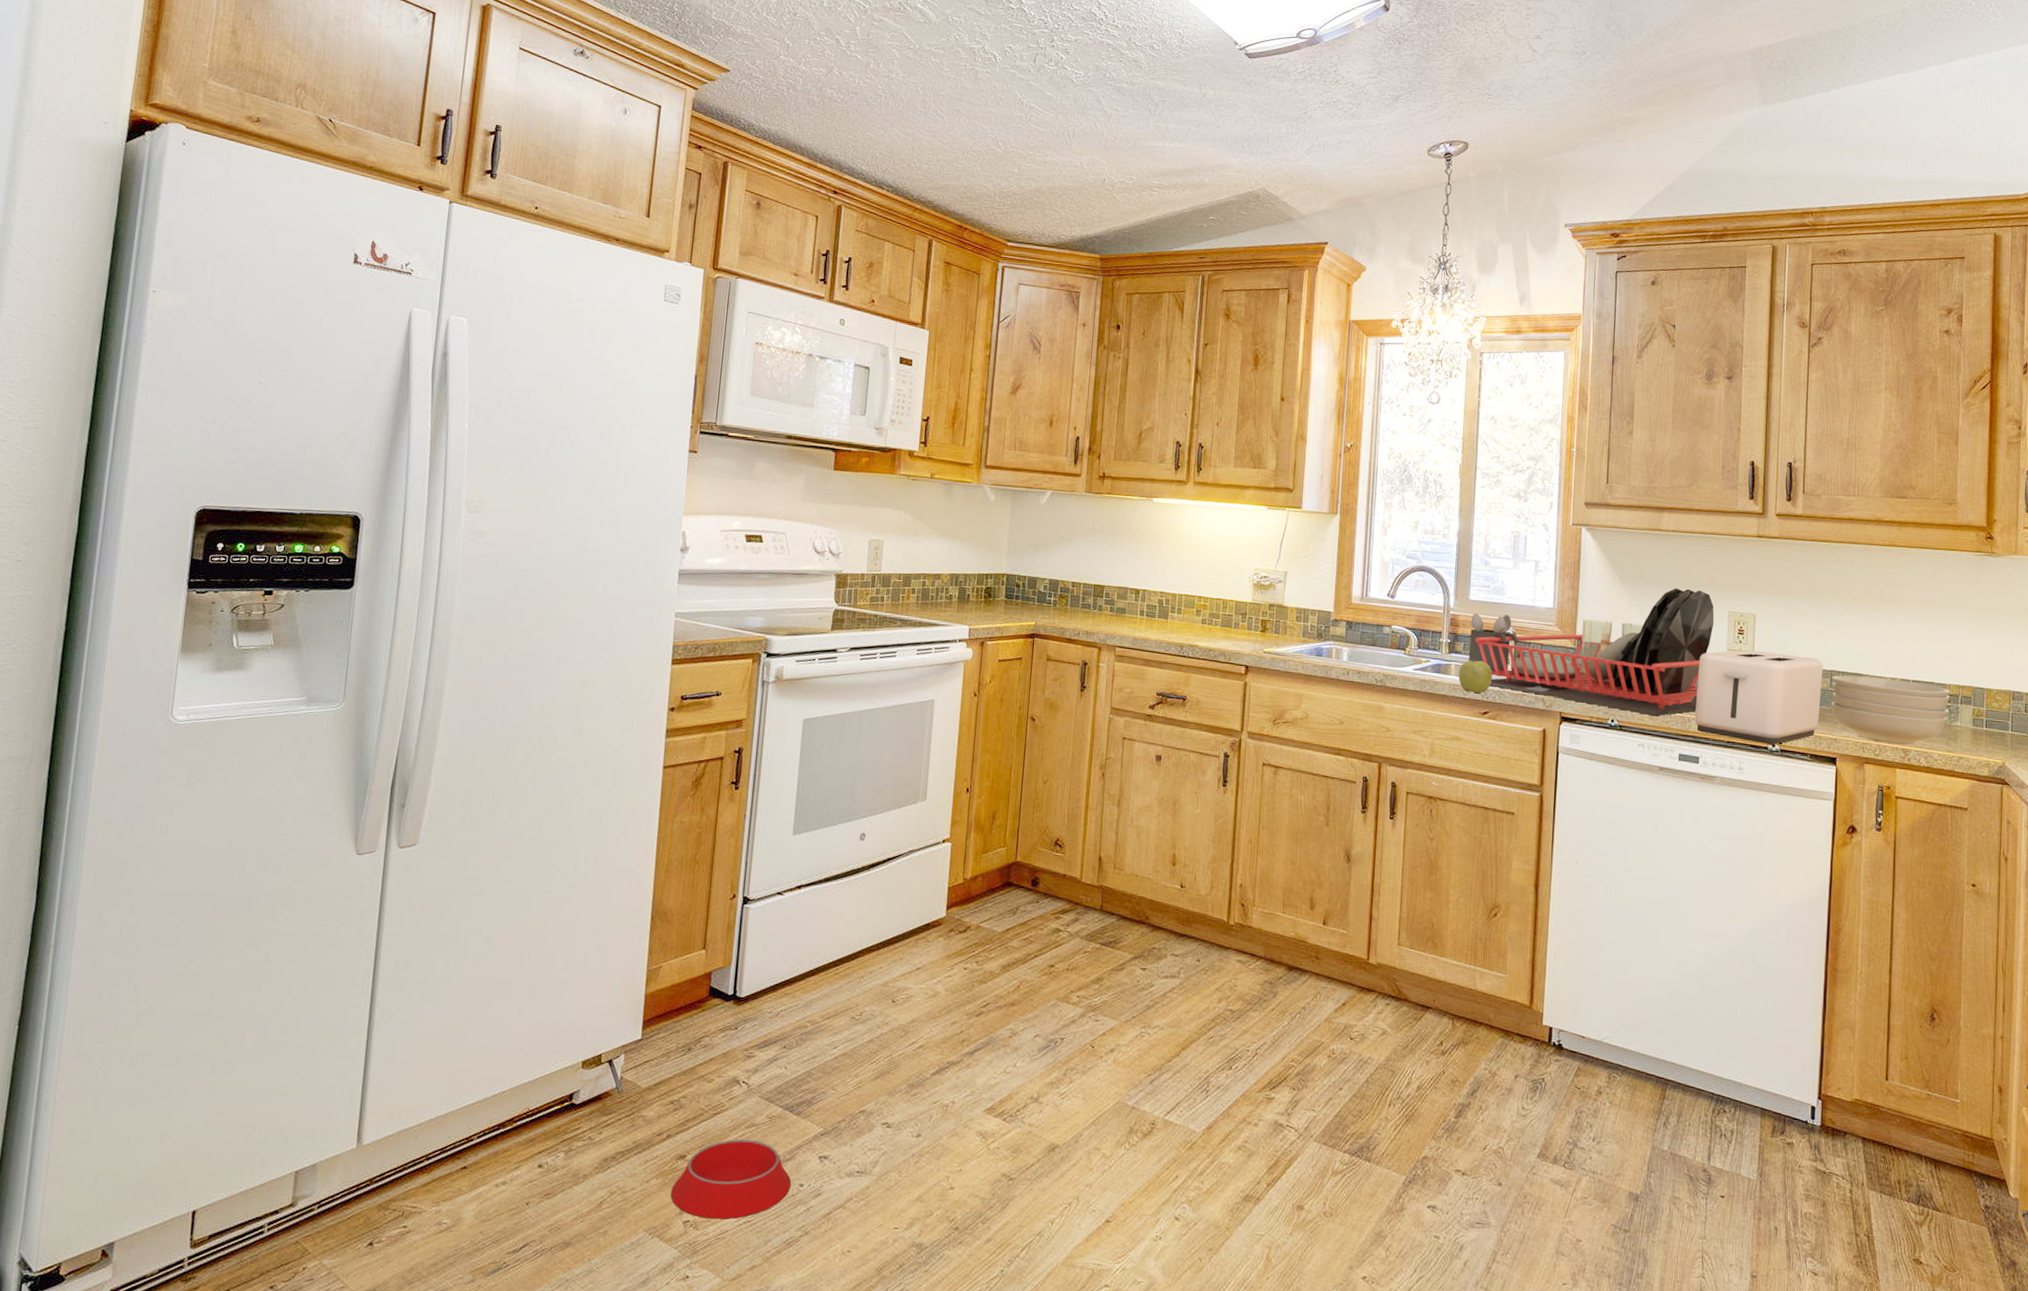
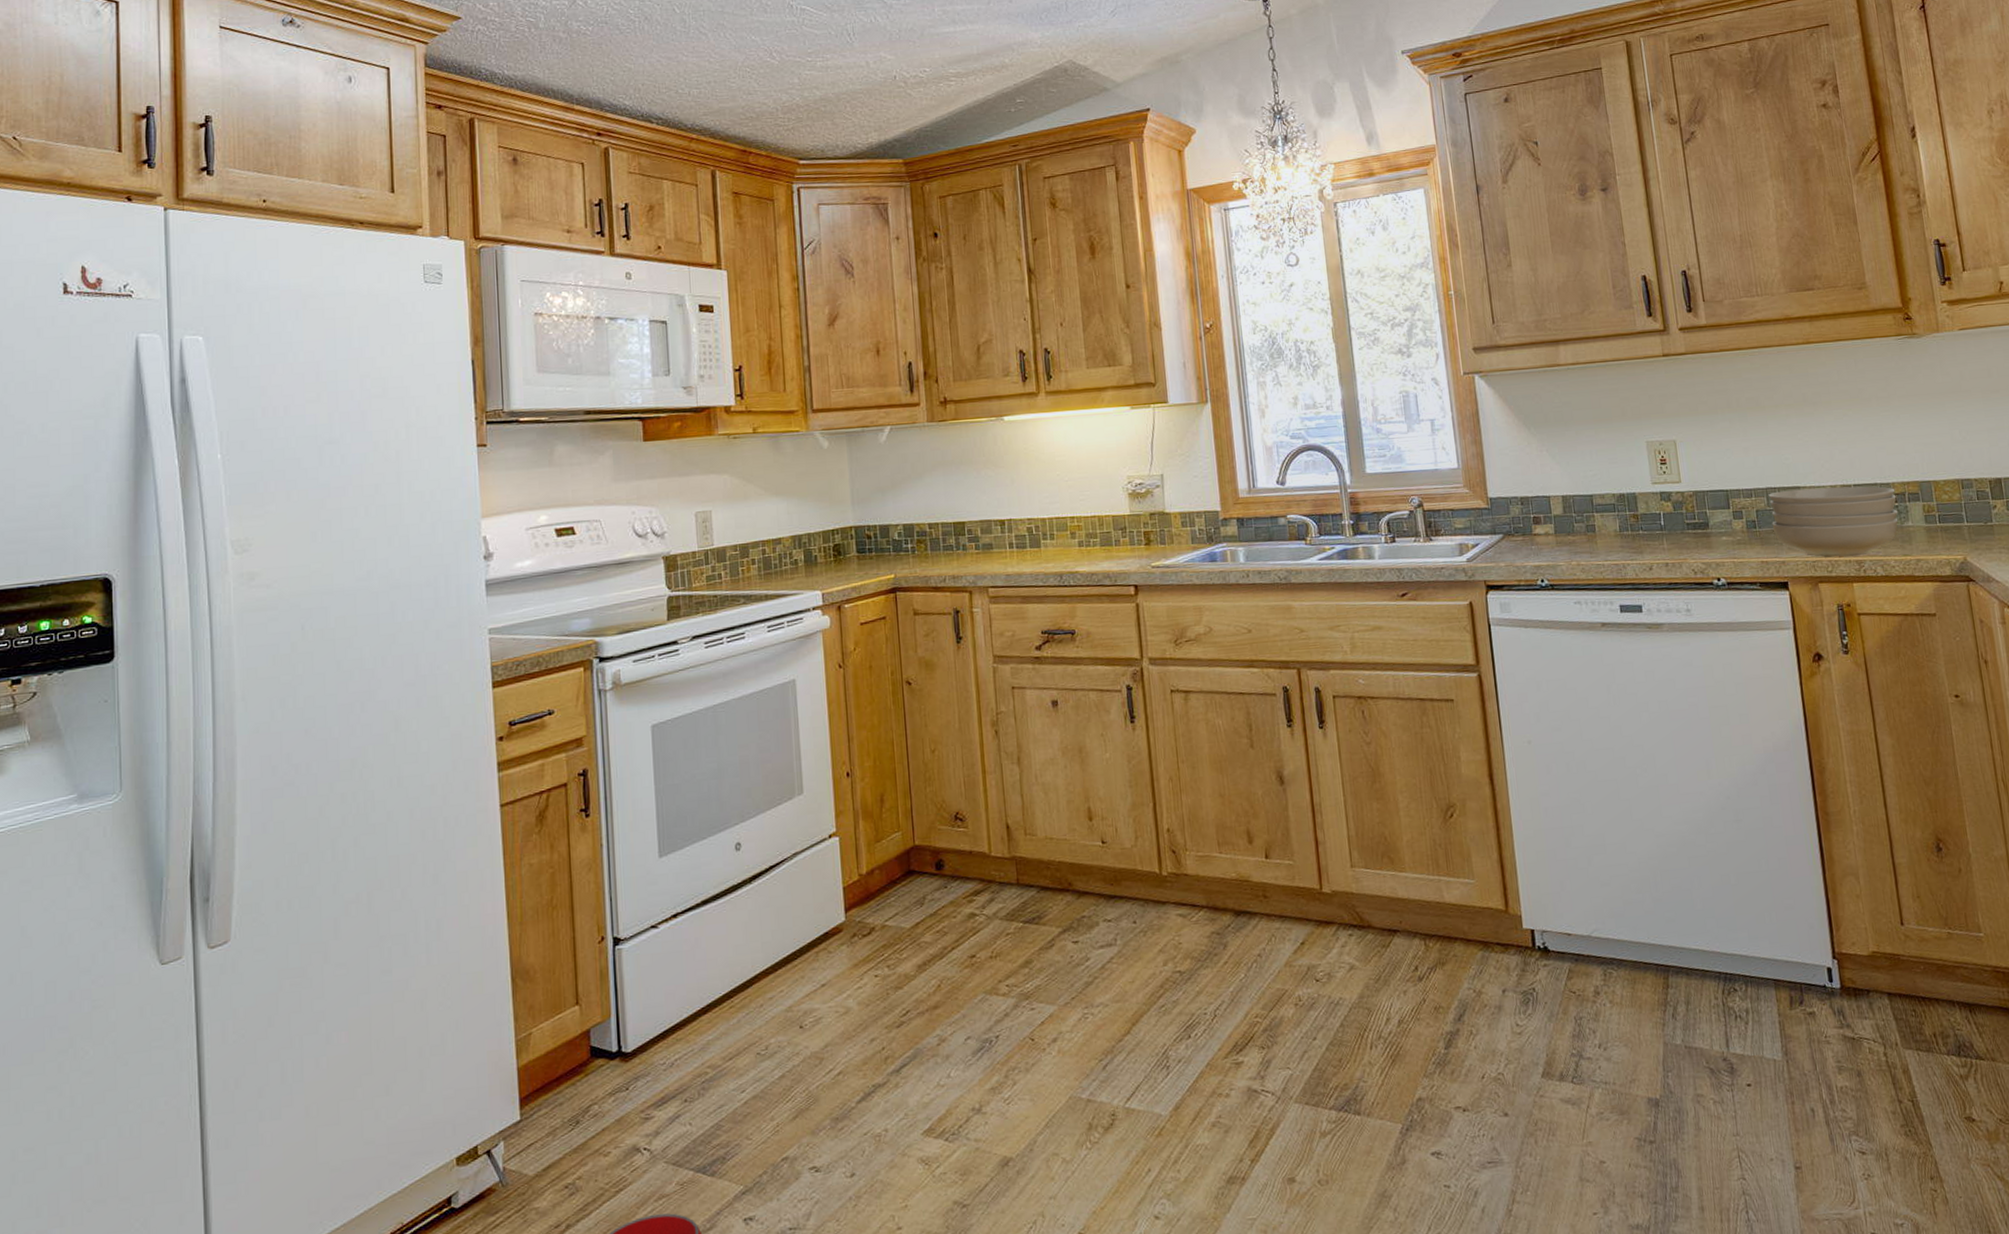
fruit: present [1458,657,1492,693] -> none [1367,536,1405,575]
dish rack: present [1468,588,1715,717] -> none [1372,423,1634,569]
toaster: present [1690,649,1823,745] -> none [1622,477,1763,580]

